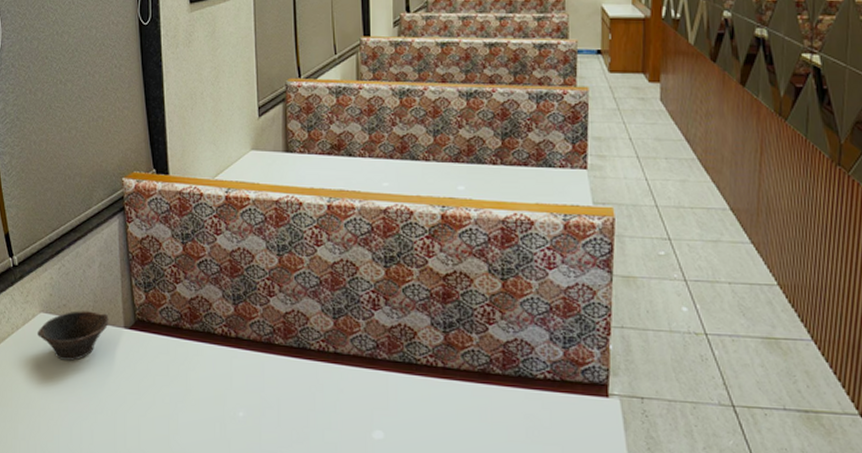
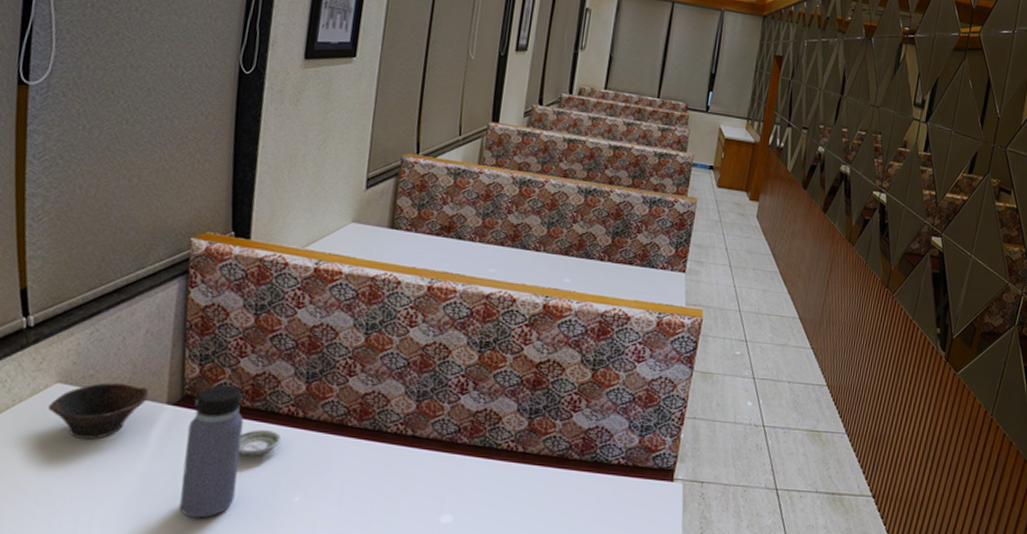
water bottle: none [143,291,189,432] -> present [179,364,245,519]
saucer: none [186,349,220,375] -> present [238,430,282,457]

